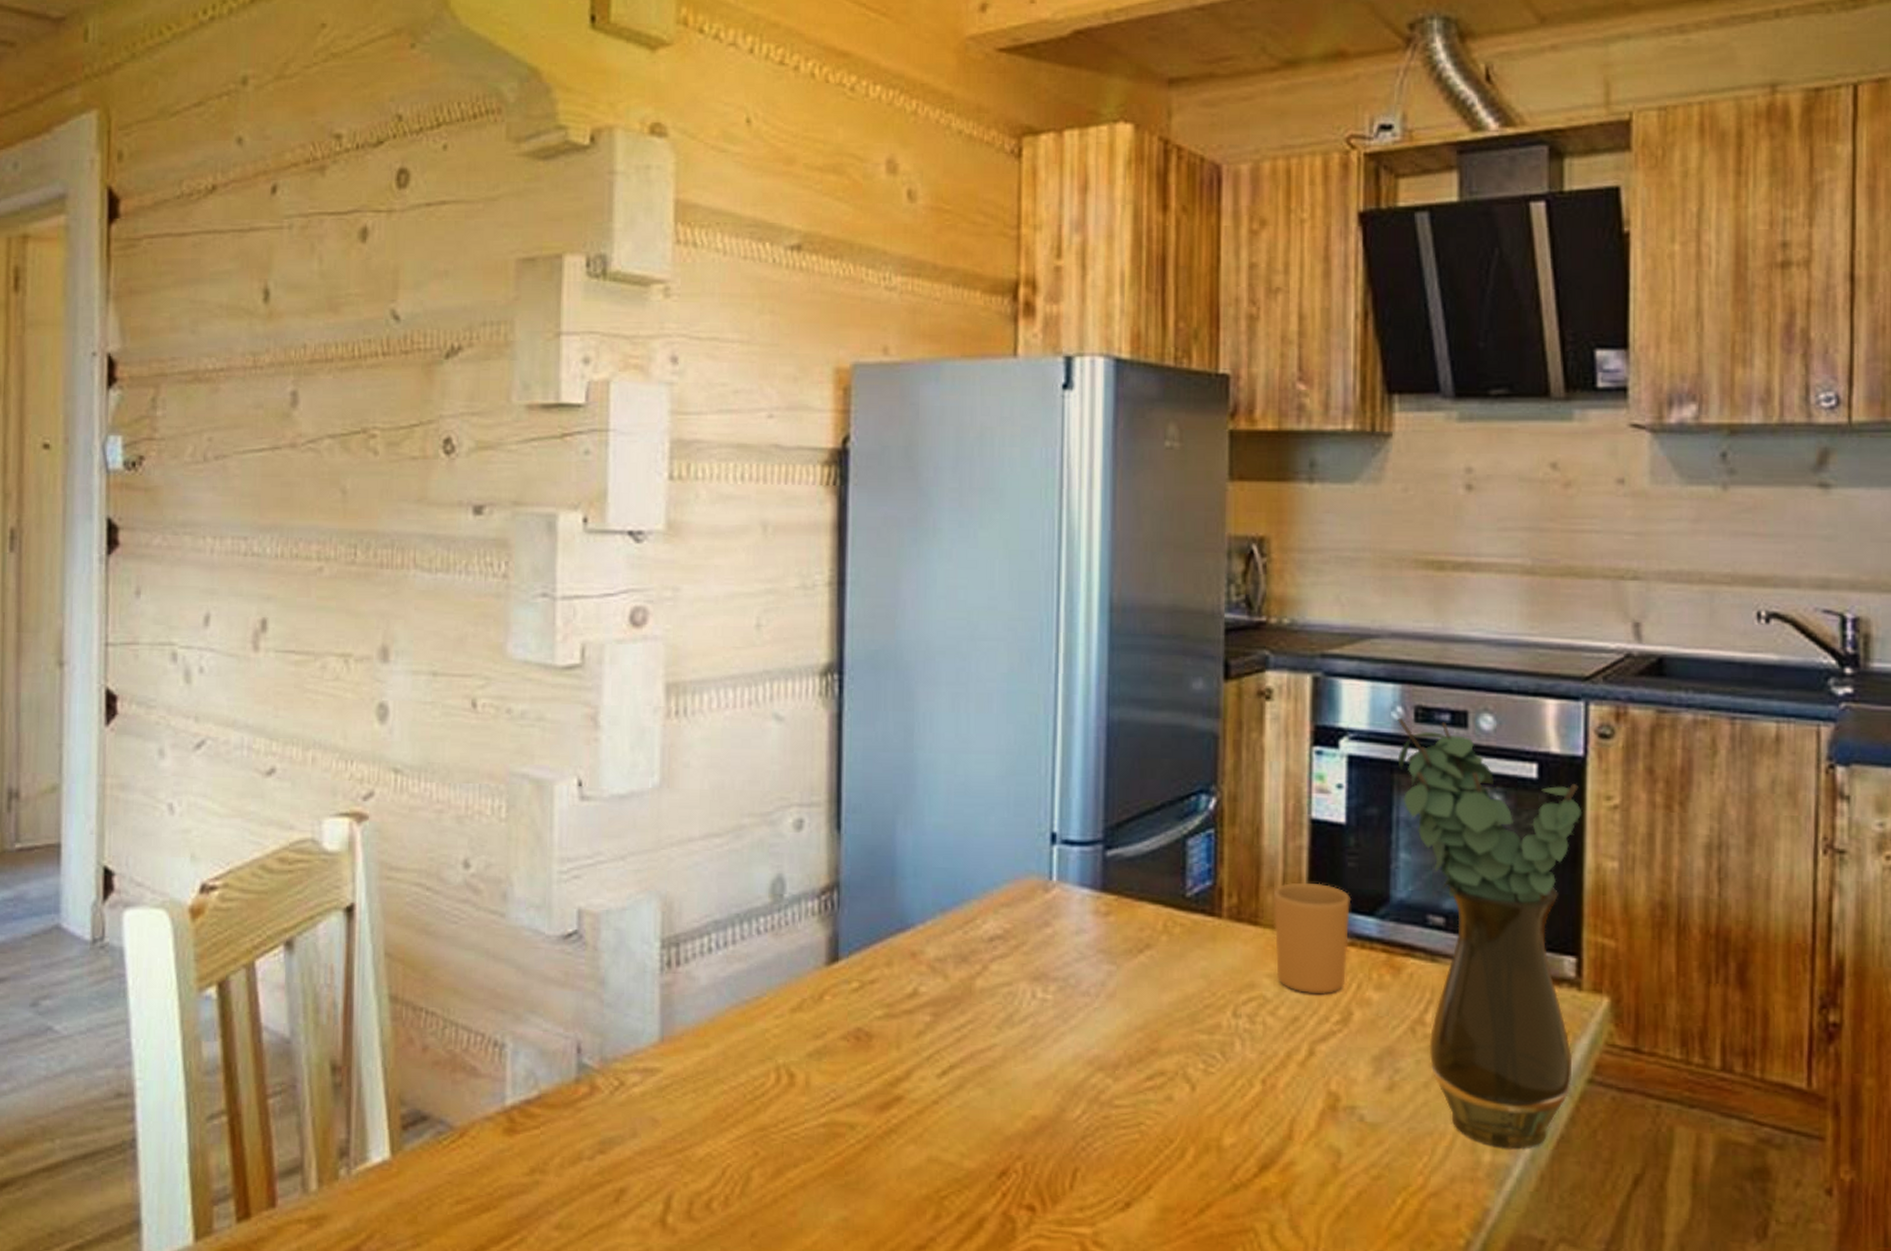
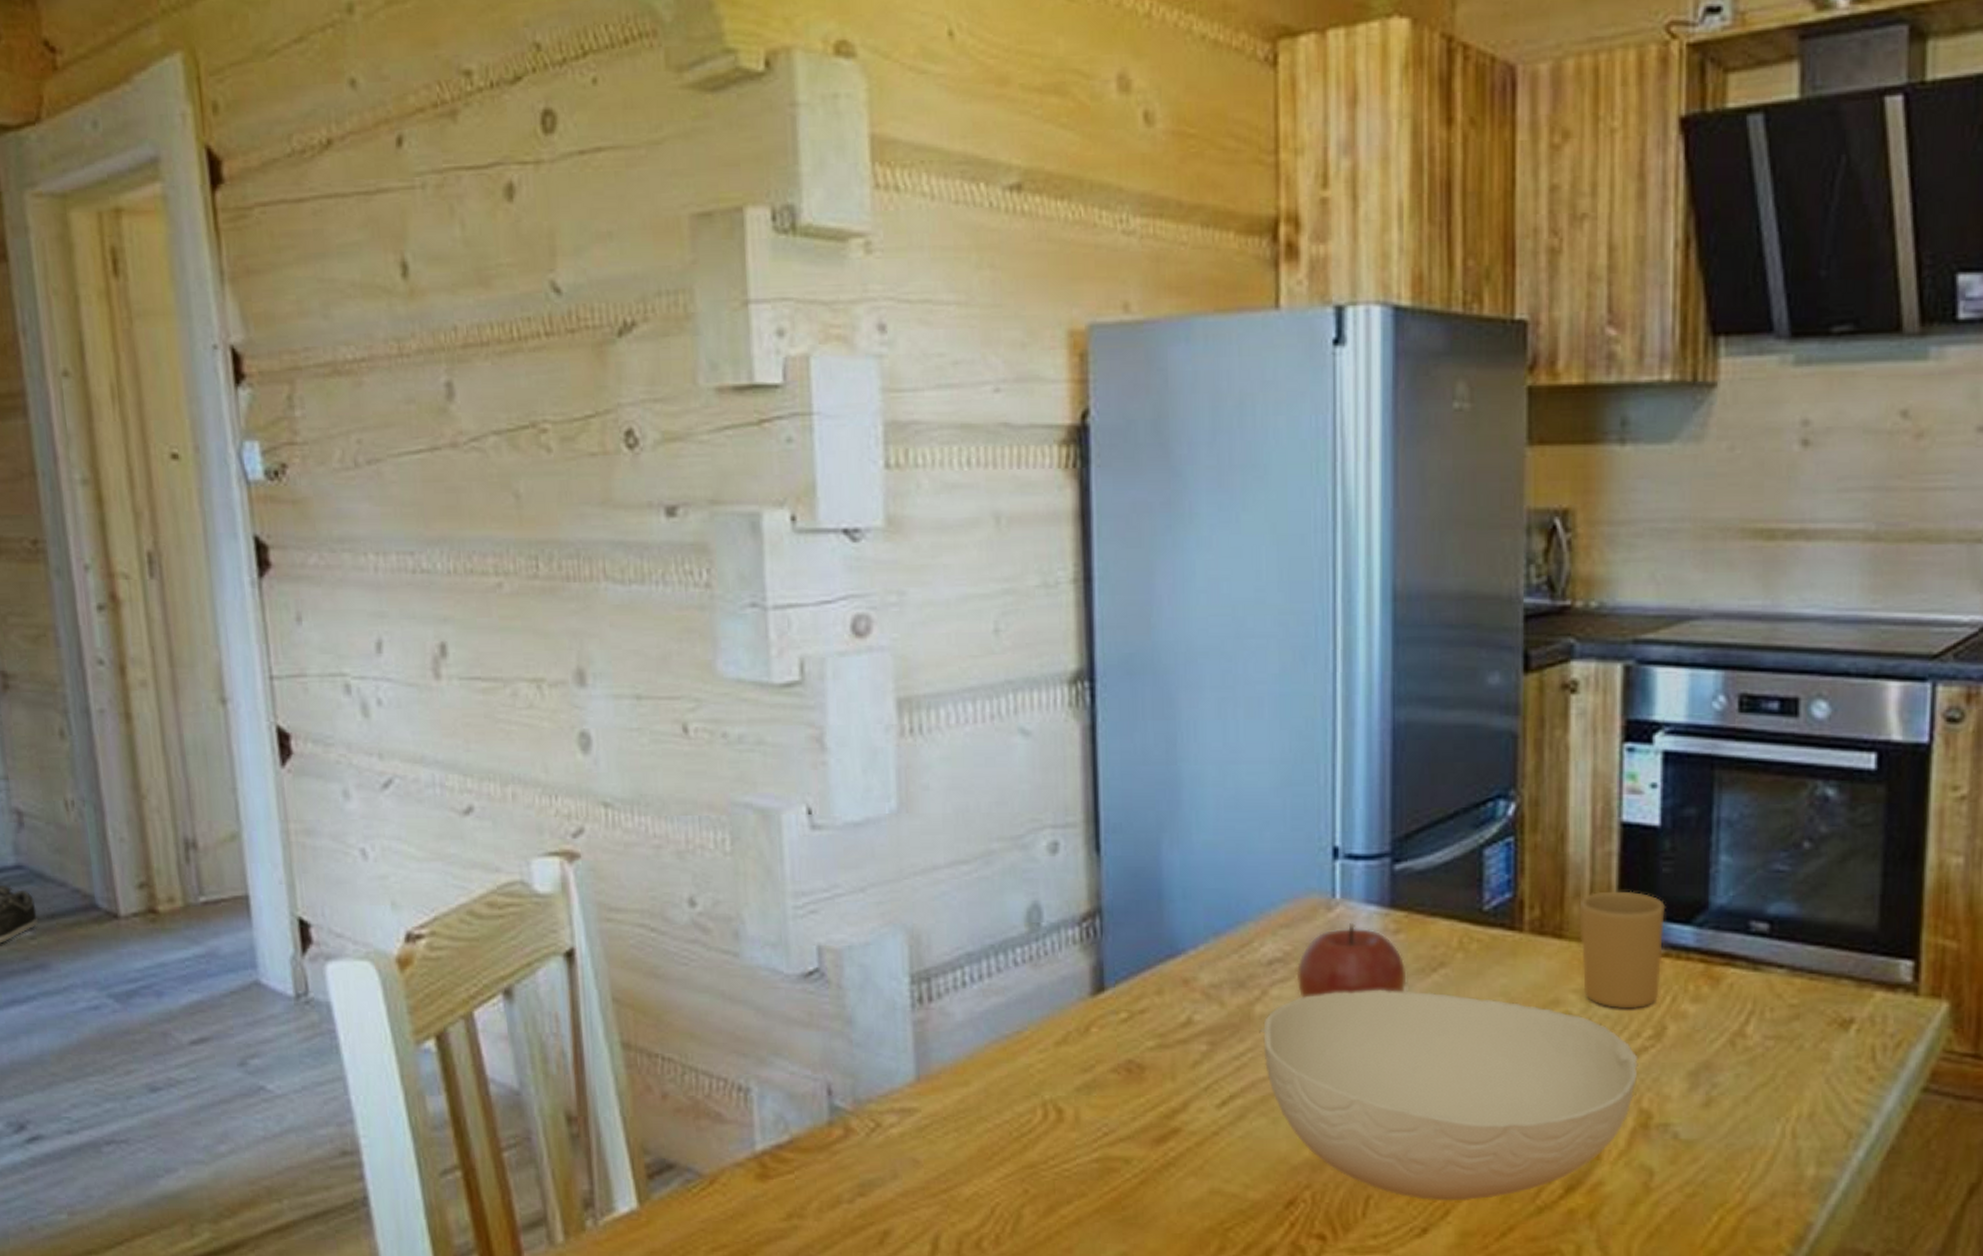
bowl: none [980,968,1327,1176] -> present [1260,989,1638,1201]
fruit: none [1014,904,1116,974] -> present [1296,923,1407,998]
vase: present [1397,717,1582,1148] -> none [1719,707,1926,1161]

